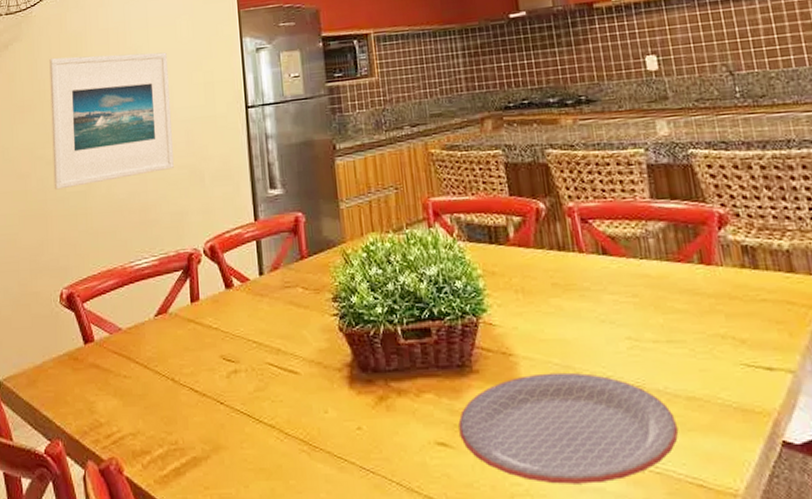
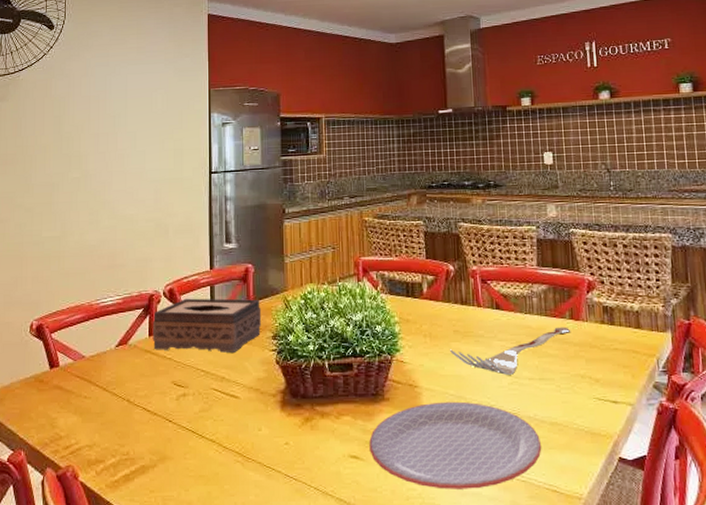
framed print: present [49,52,174,190] -> none [31,118,142,234]
tissue box: none [193,254,319,320] -> present [152,298,262,353]
placemat: none [549,273,701,337] -> present [450,327,570,375]

